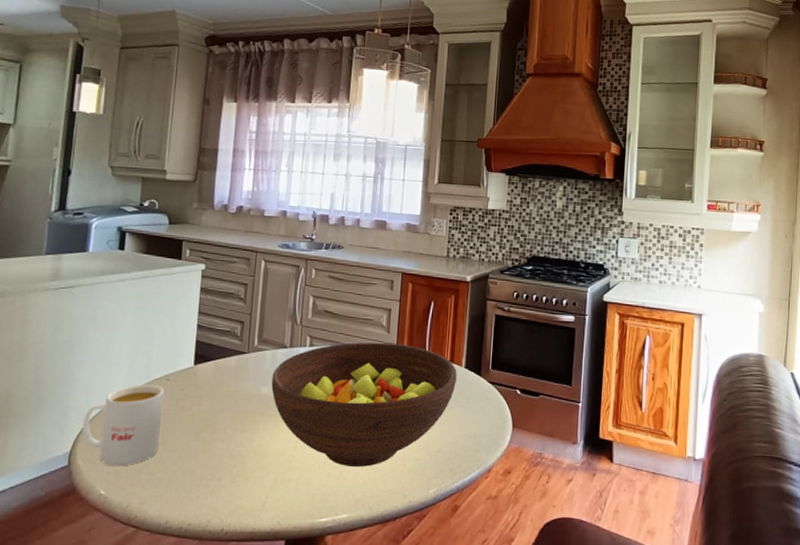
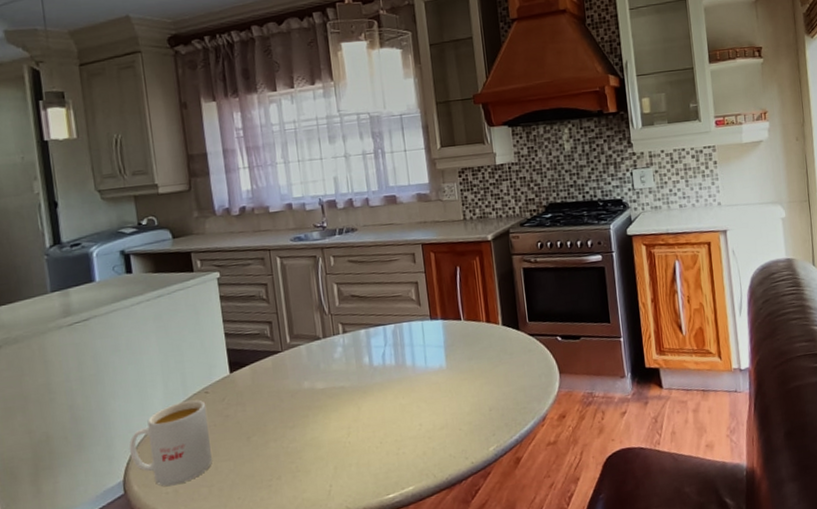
fruit bowl: present [271,342,457,467] -> none [311,313,497,442]

